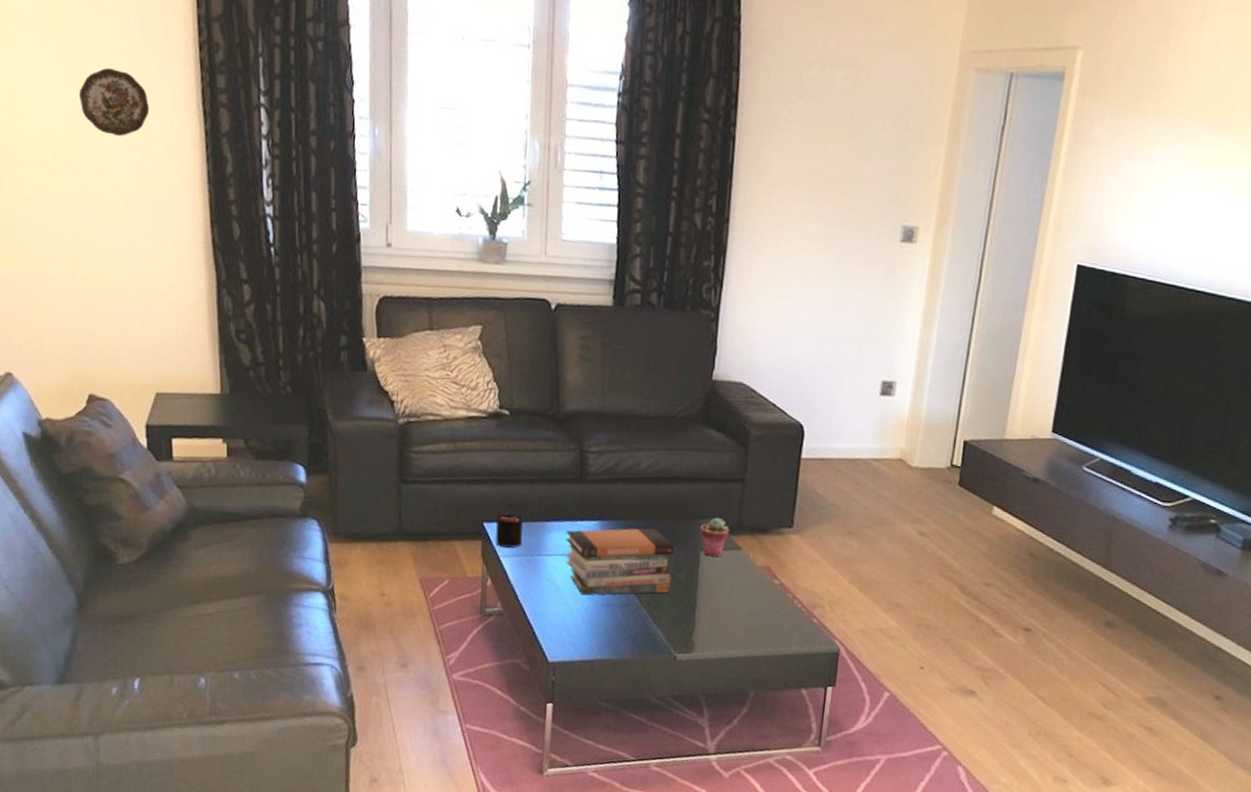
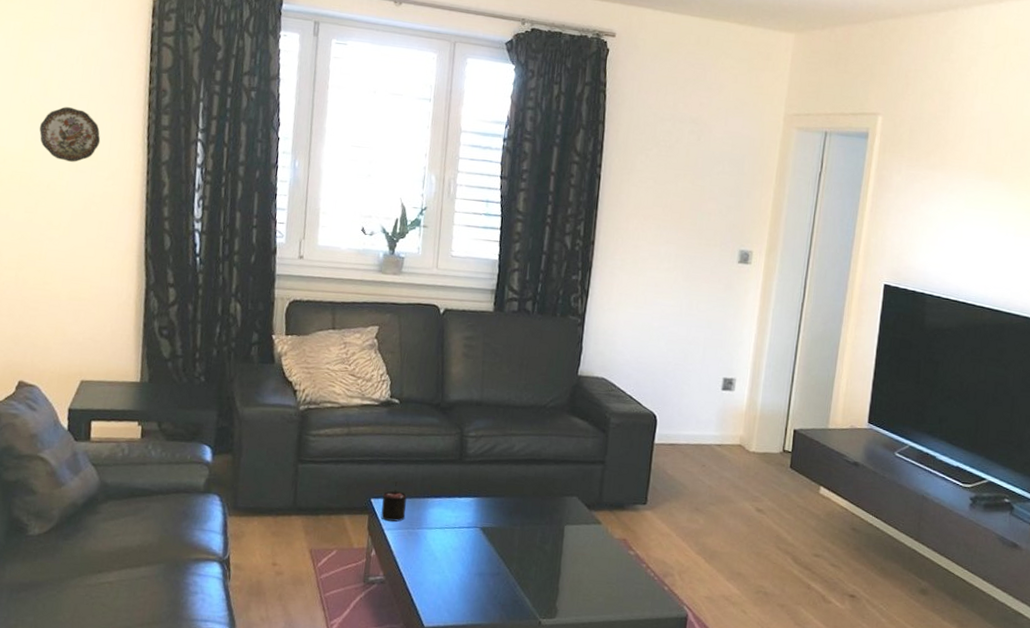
book stack: present [565,528,674,595] -> none [443,504,542,565]
potted succulent: present [700,517,730,557] -> none [564,495,591,530]

